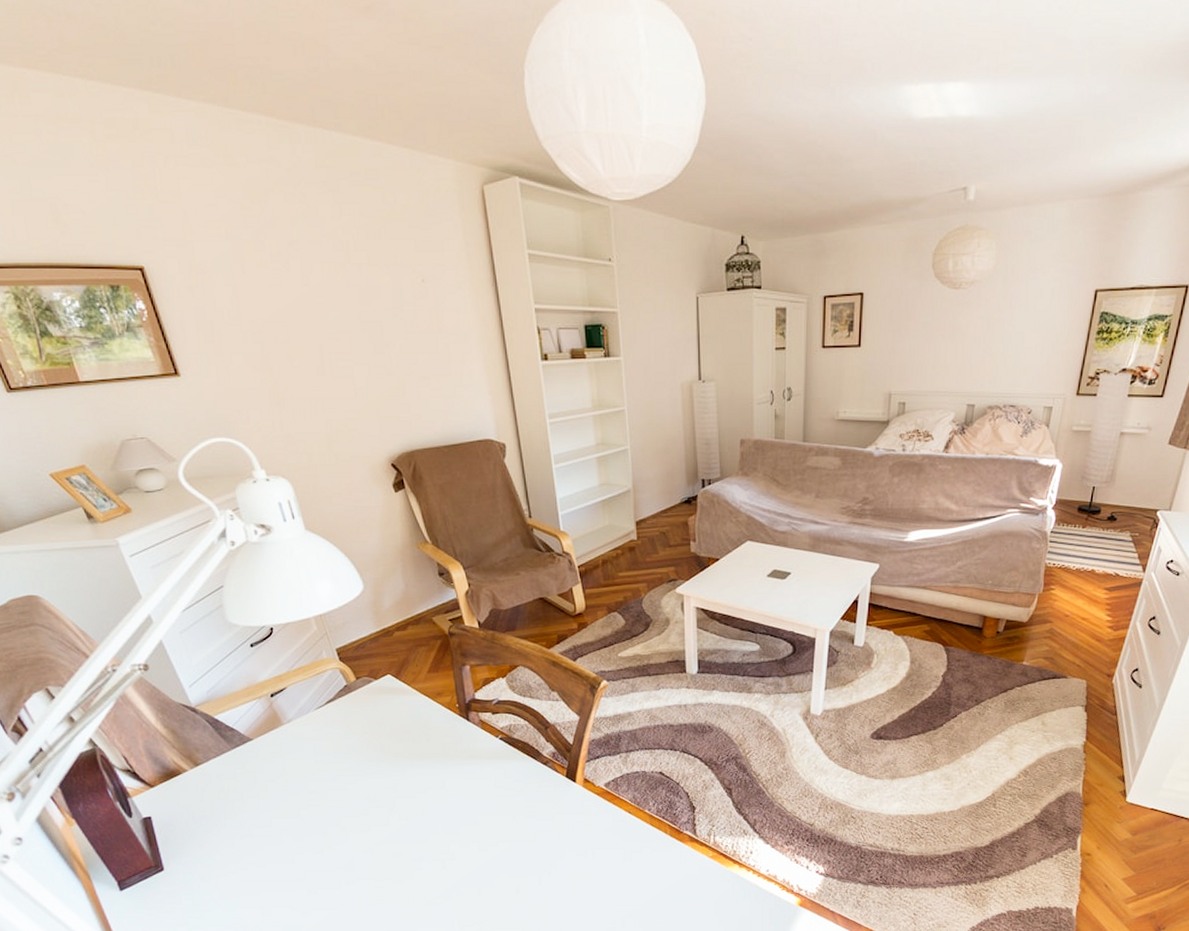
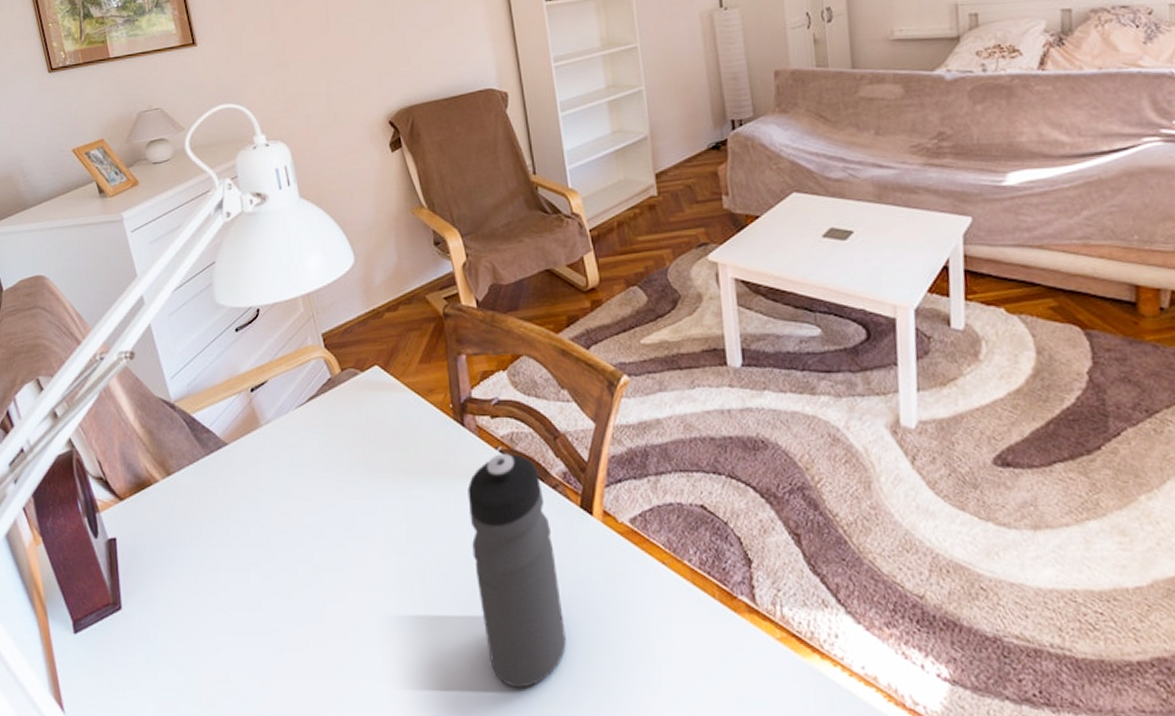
water bottle: none [473,740,553,901] -> present [467,454,566,688]

